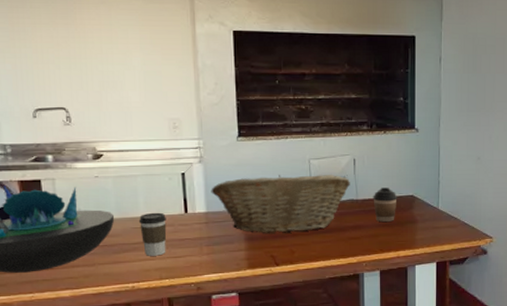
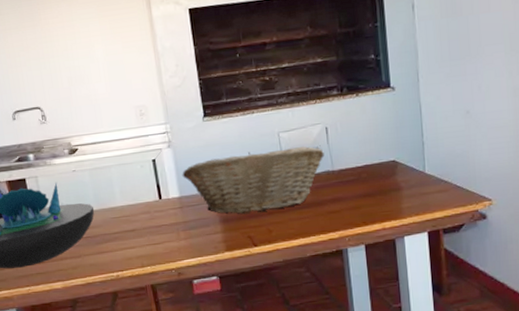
coffee cup: present [138,212,167,256] -> none [116,200,145,245]
coffee cup: present [373,187,398,223] -> none [350,154,378,193]

